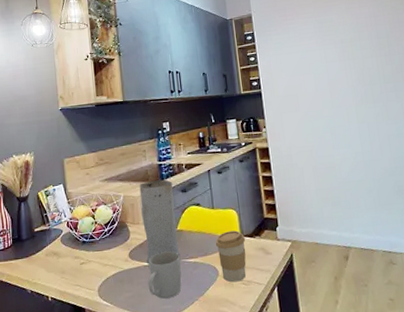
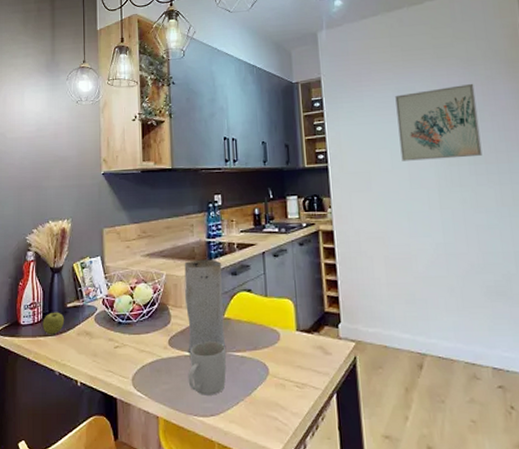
apple: none [12,236,33,258] -> present [42,312,65,335]
coffee cup: present [216,230,247,283] -> none [267,324,302,384]
wall art: none [316,13,391,84] -> present [395,83,483,161]

